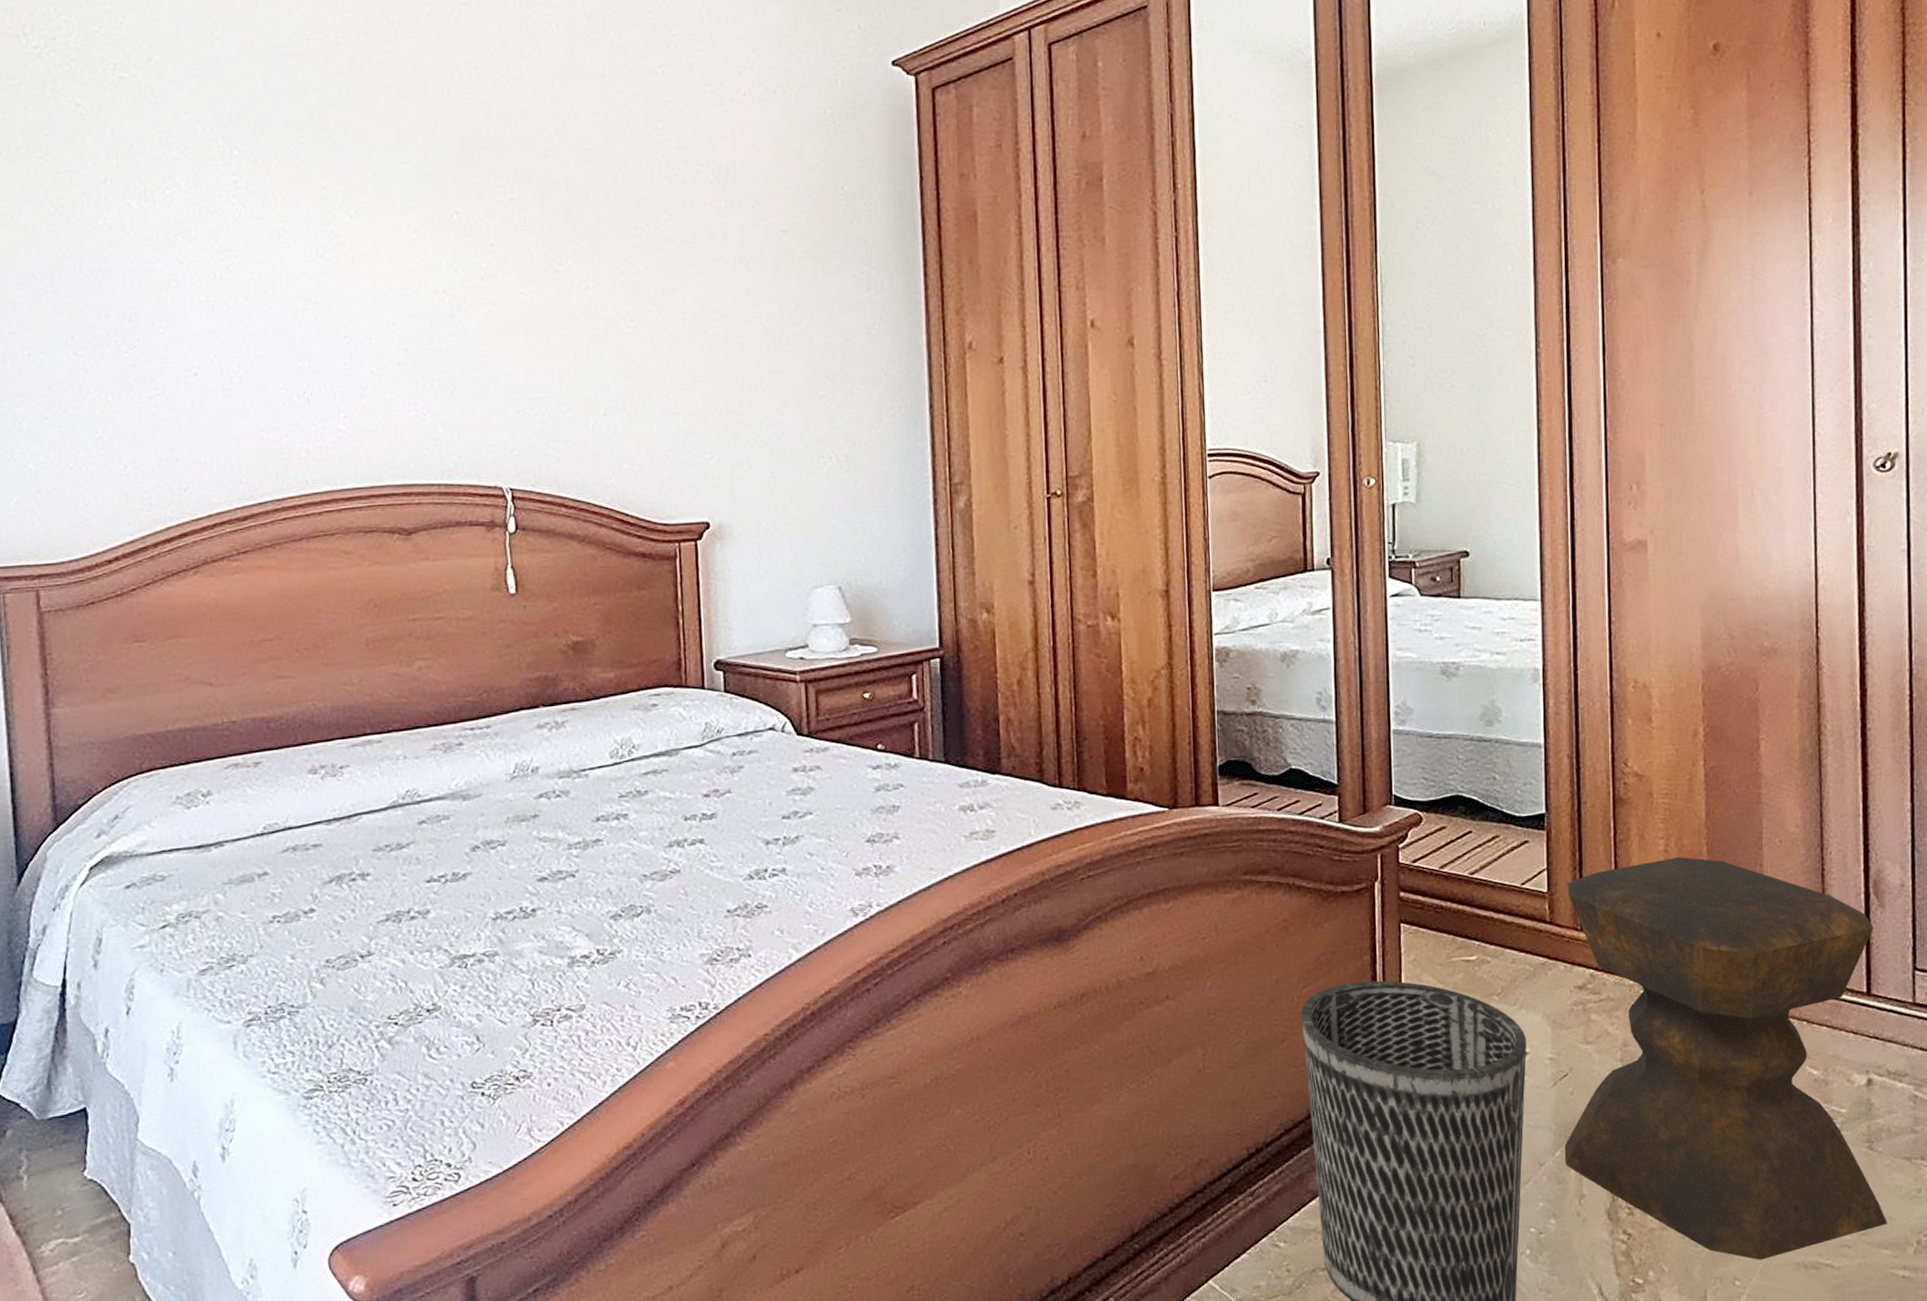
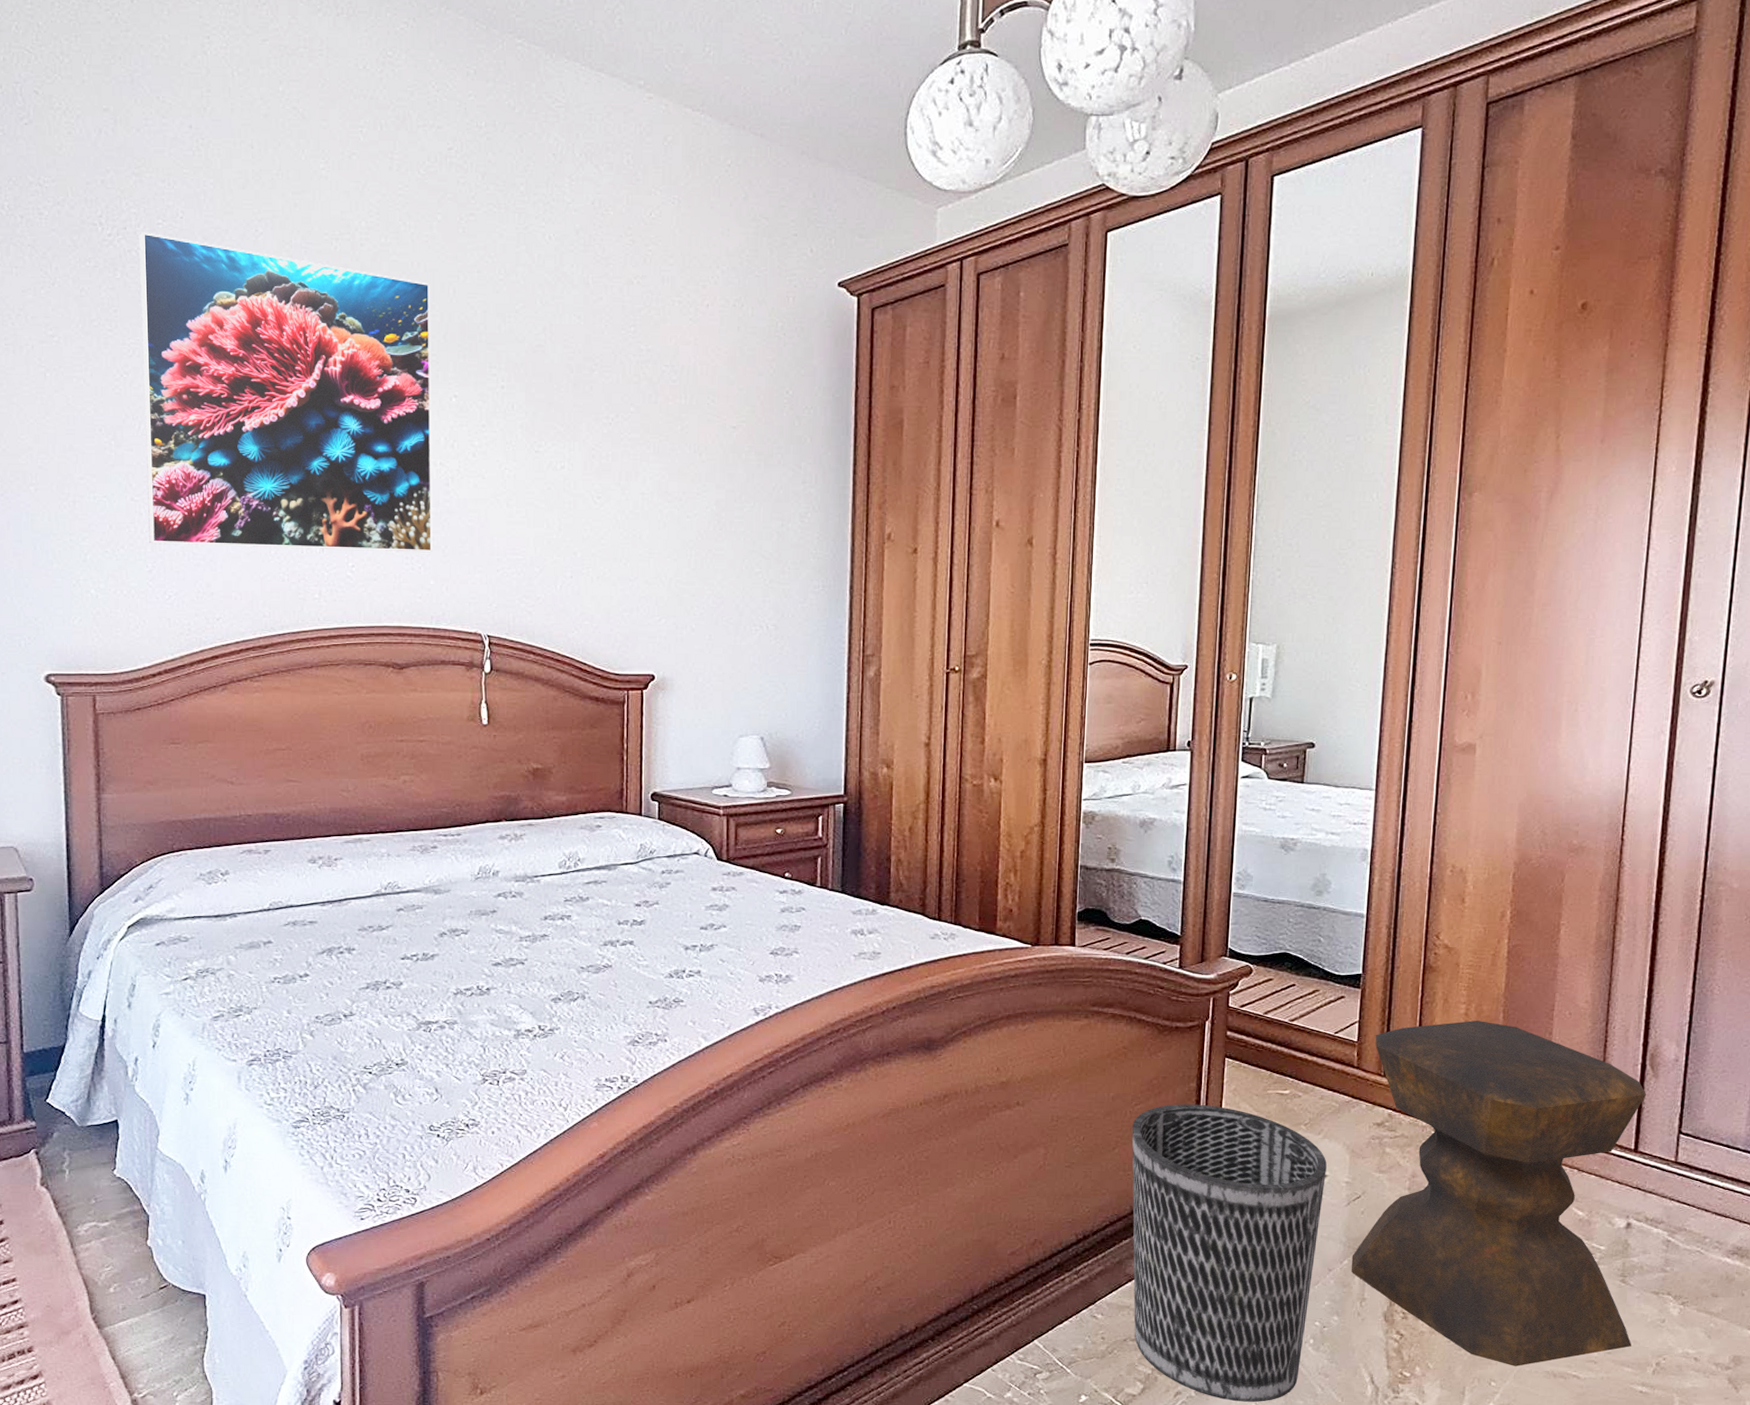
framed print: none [71,41,440,406] -> present [139,232,433,553]

